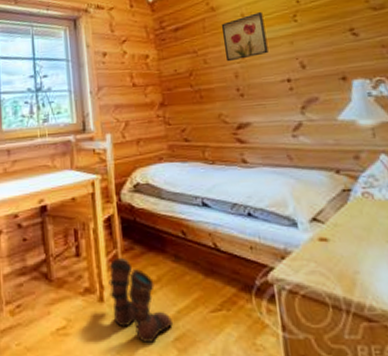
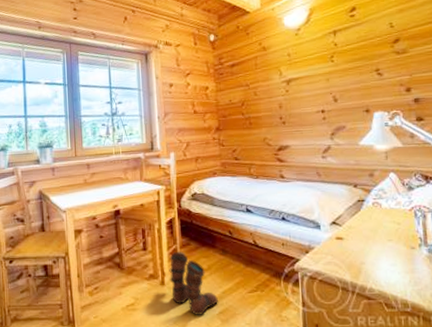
wall art: present [221,12,269,62] -> none [270,53,308,95]

